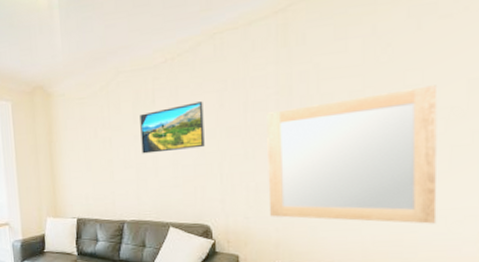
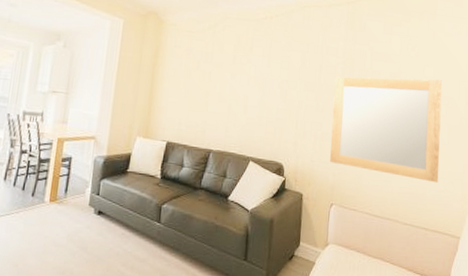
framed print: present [140,101,205,154] -> none [235,56,290,95]

